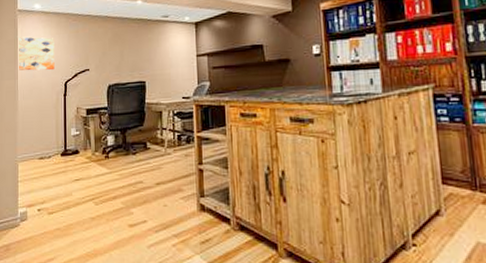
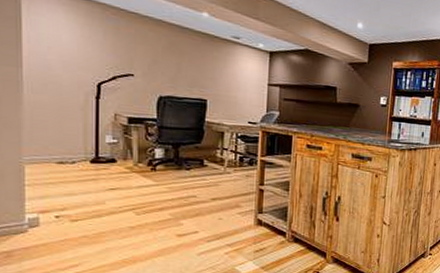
wall art: present [19,36,55,71] -> none [23,15,83,67]

